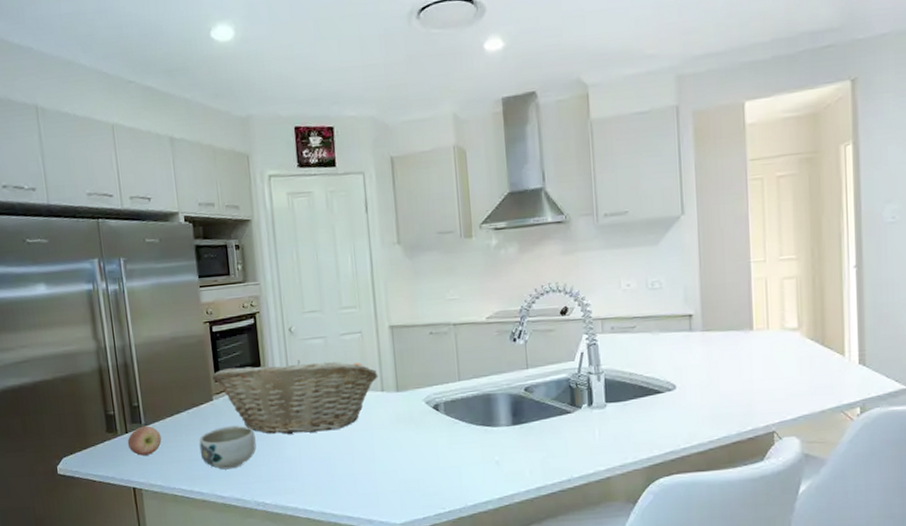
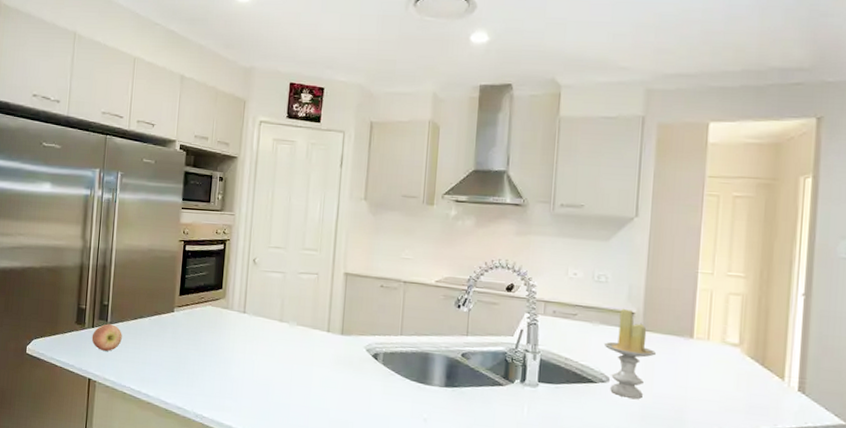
bowl: present [199,426,256,470] -> none [153,338,206,379]
fruit basket: present [212,360,378,435] -> none [177,285,327,360]
candle: none [666,311,719,402] -> present [604,308,657,399]

